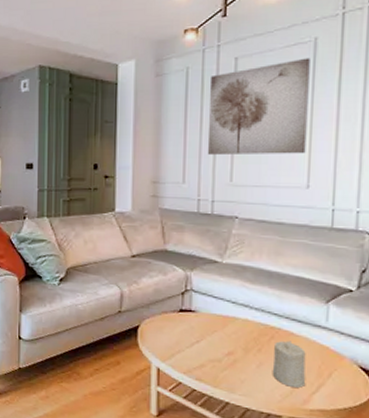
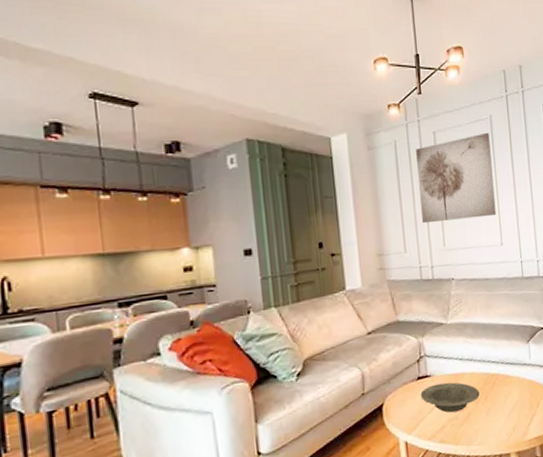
bowl: none [180,320,252,355] -> present [420,382,480,413]
candle: present [273,340,306,388] -> none [496,383,523,425]

